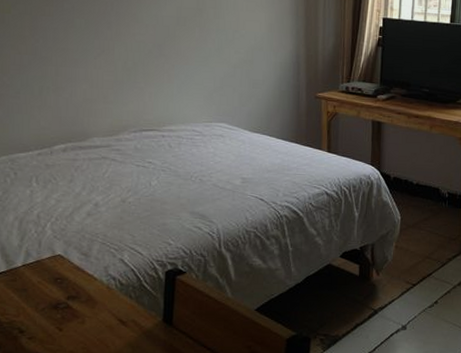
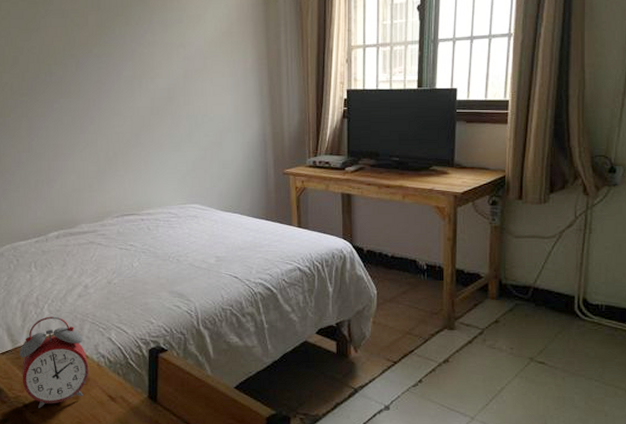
alarm clock: none [15,235,97,334] -> present [20,316,89,408]

